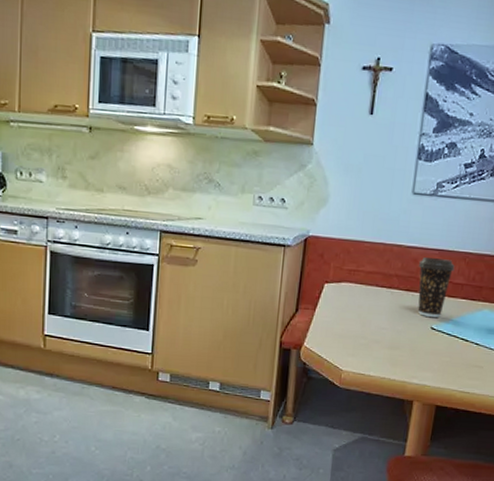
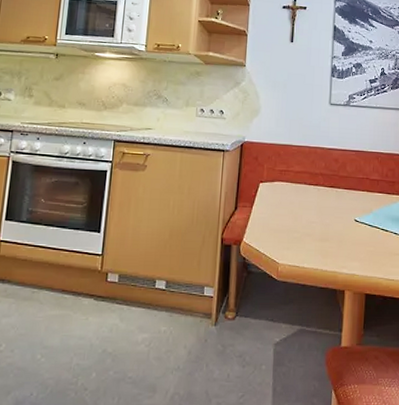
coffee cup: present [417,257,455,317] -> none [339,158,370,210]

